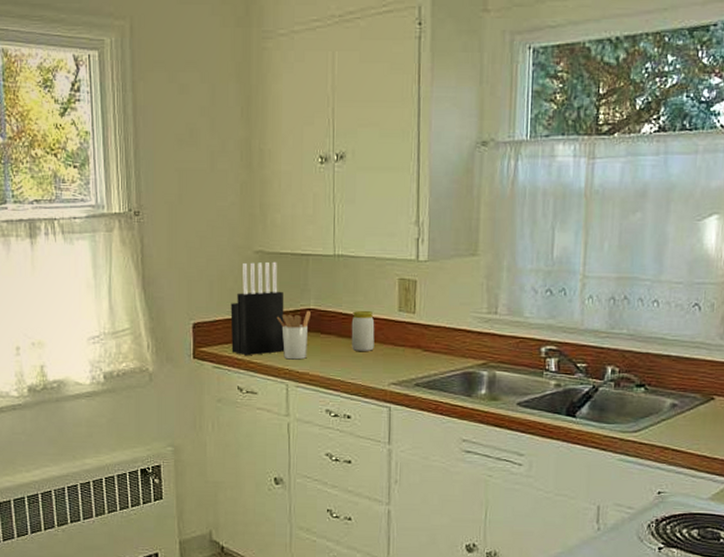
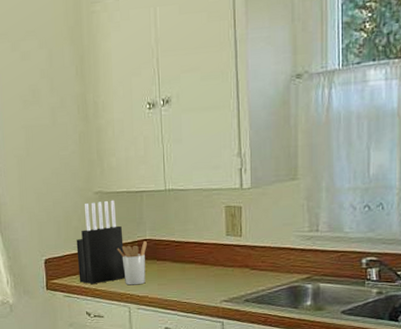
jar: present [351,310,375,351] -> none [184,237,206,274]

